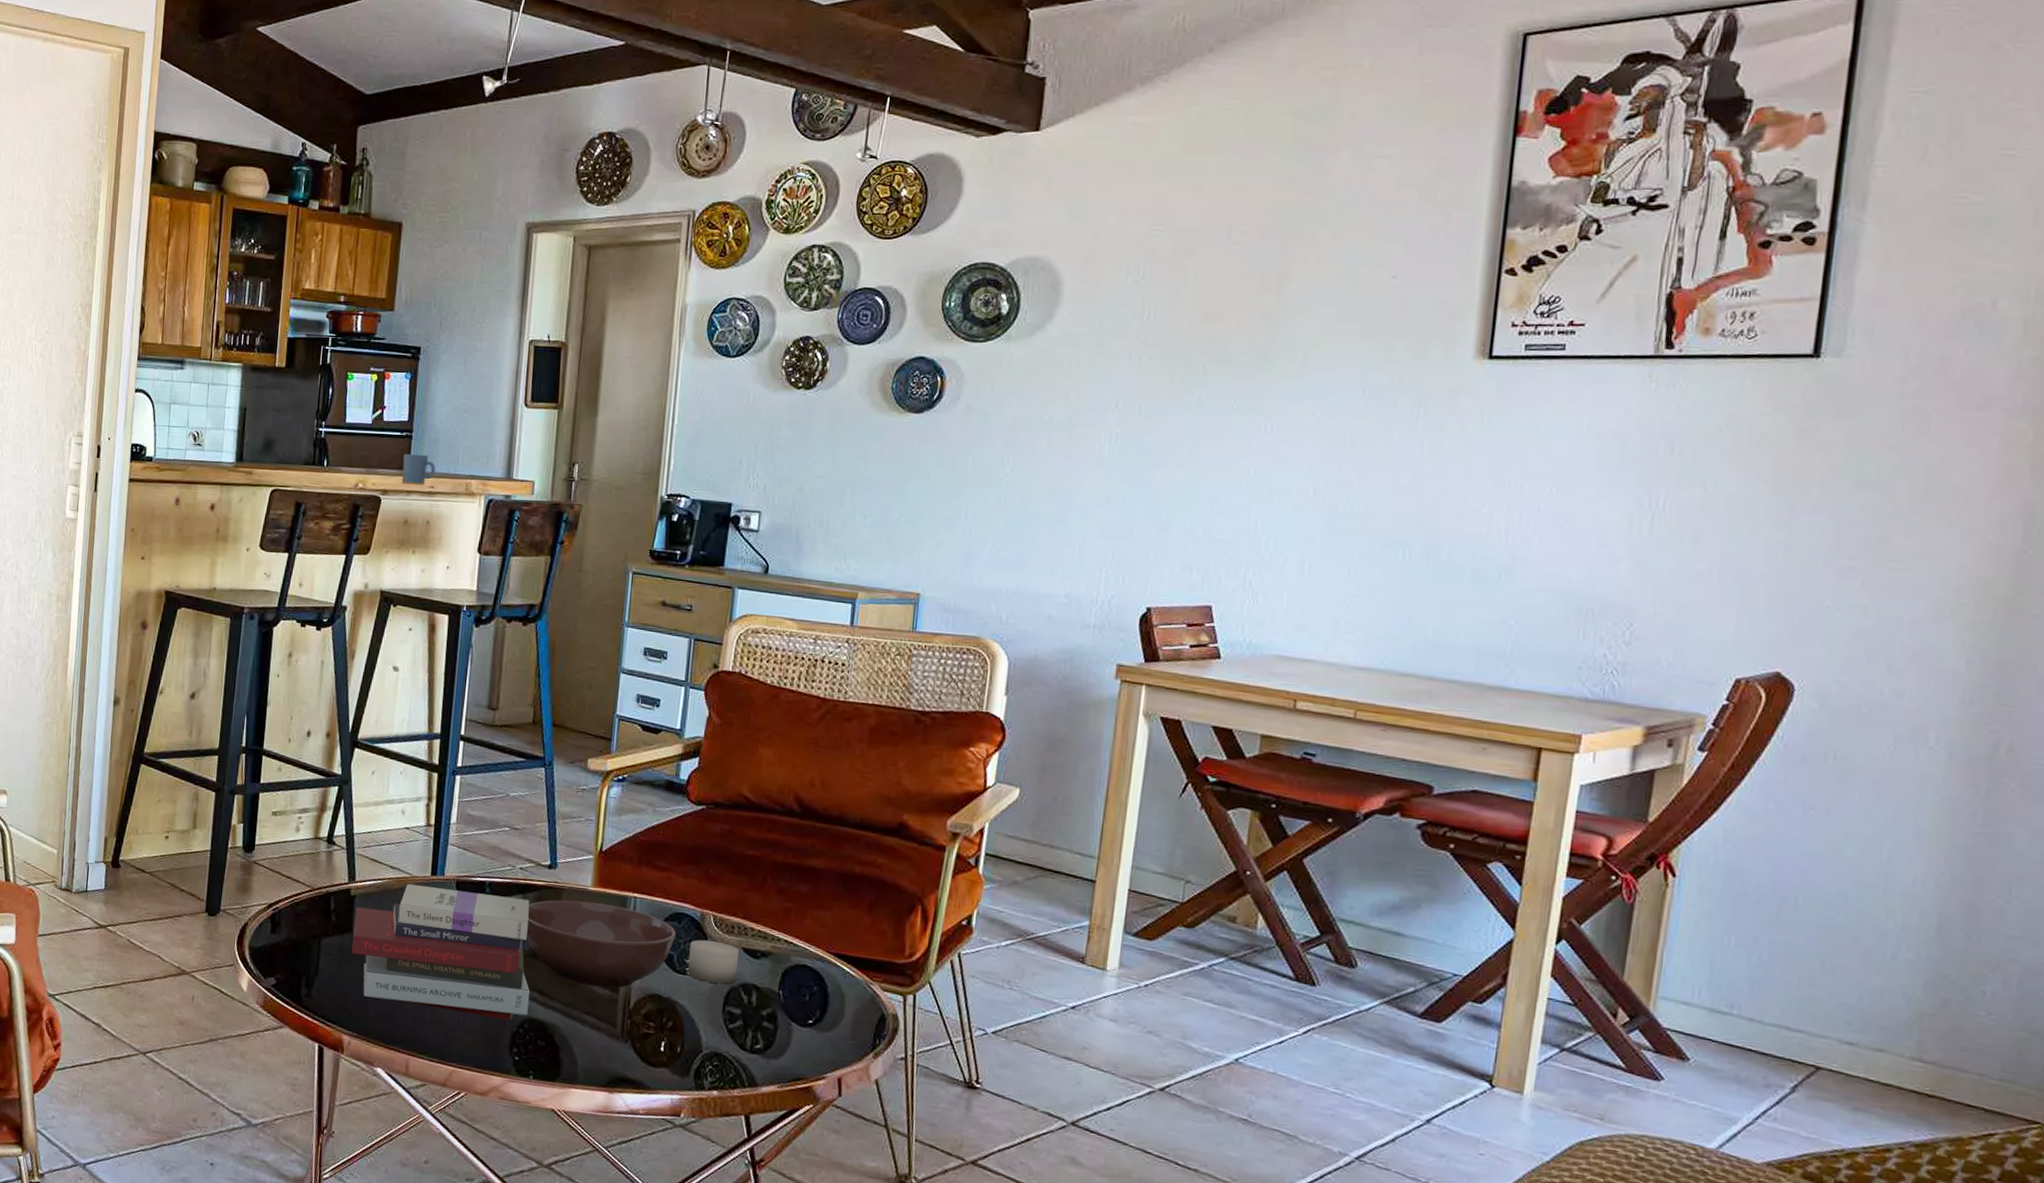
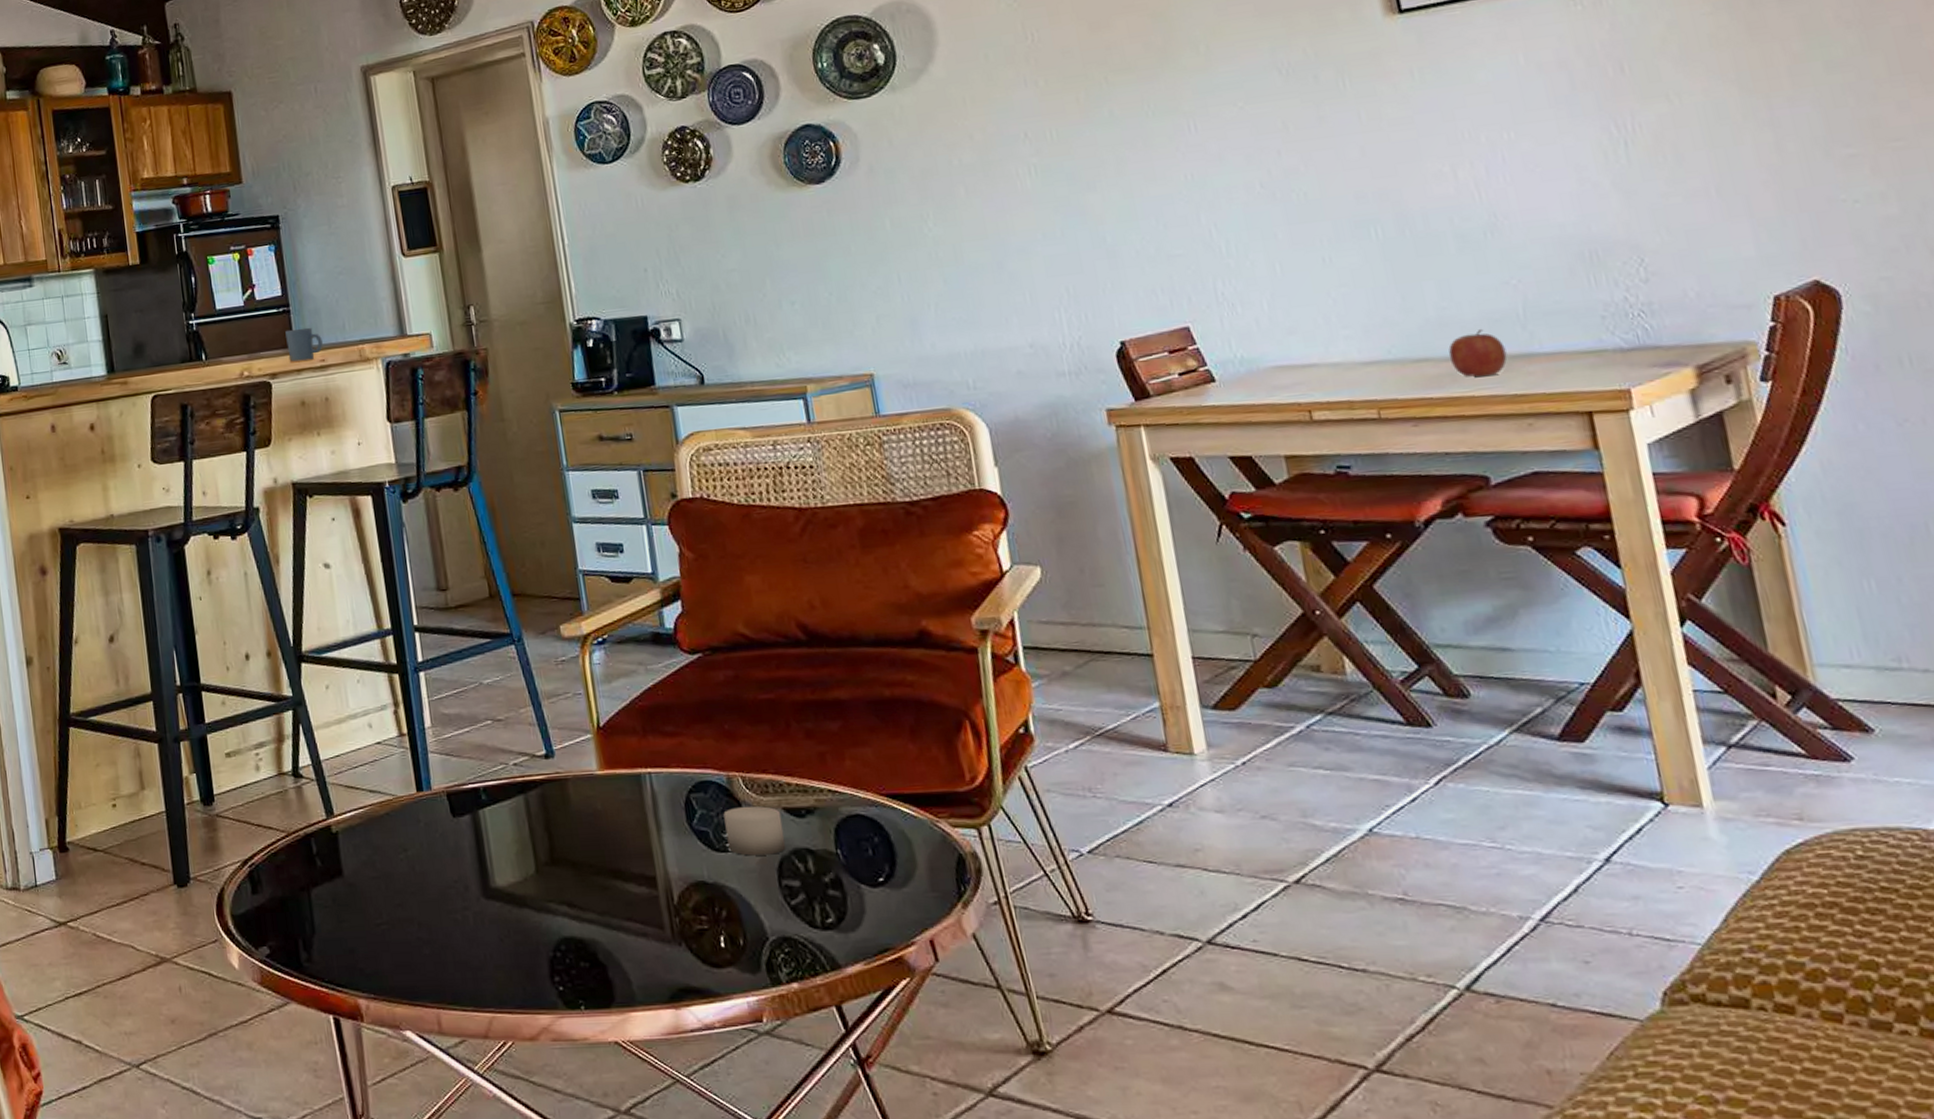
books: present [352,883,531,1021] -> none [341,799,561,949]
bowl: present [526,900,677,989] -> none [533,787,706,887]
fruit: none [1432,657,1485,701] -> present [1448,328,1507,378]

